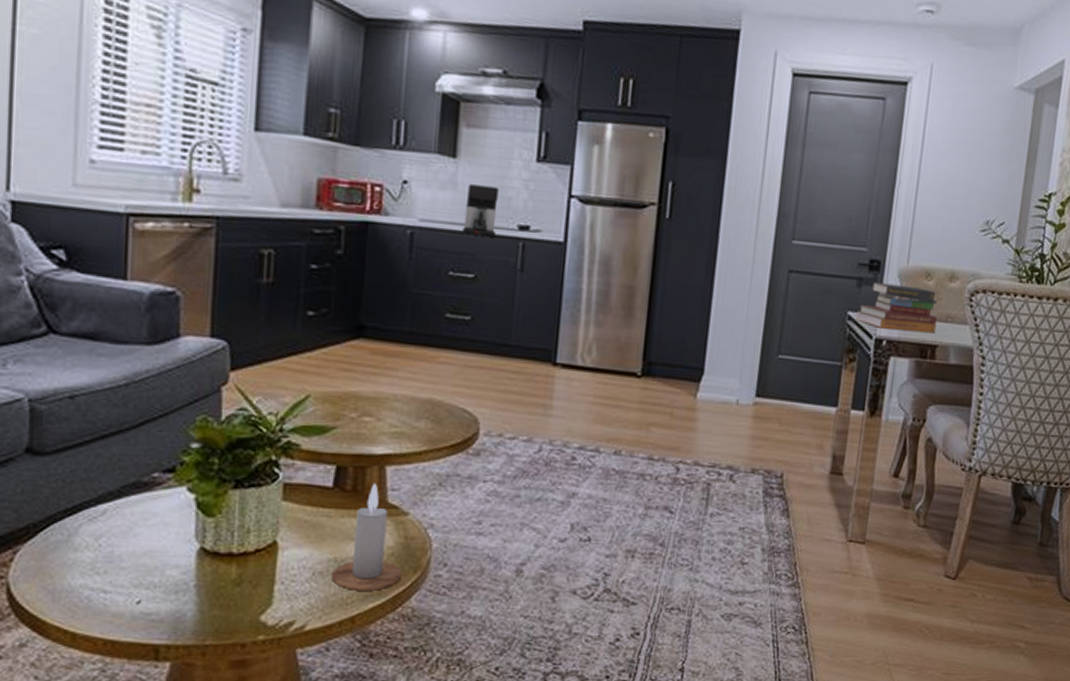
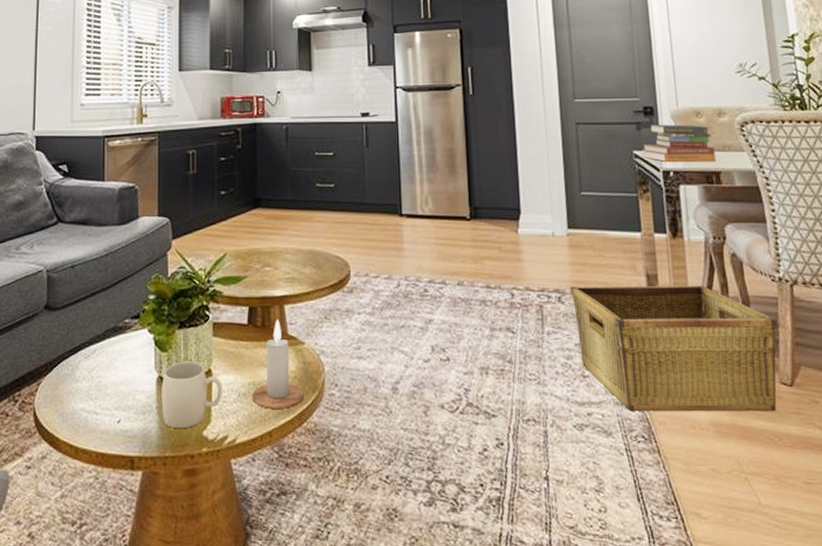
mug: none [202,530,291,613] -> present [161,361,222,429]
coffee maker: present [463,184,499,237] -> none [322,88,345,124]
hamper: none [743,464,957,603] -> present [569,286,778,411]

